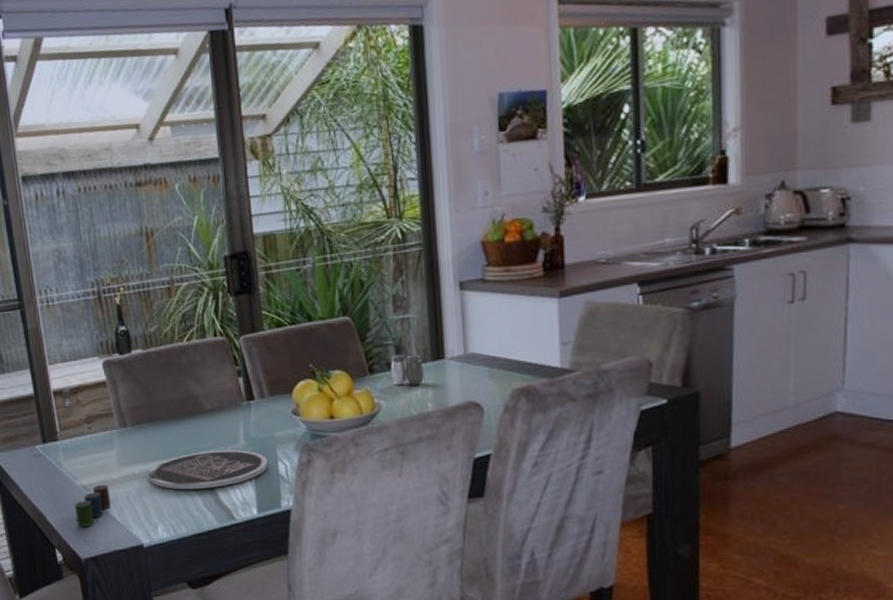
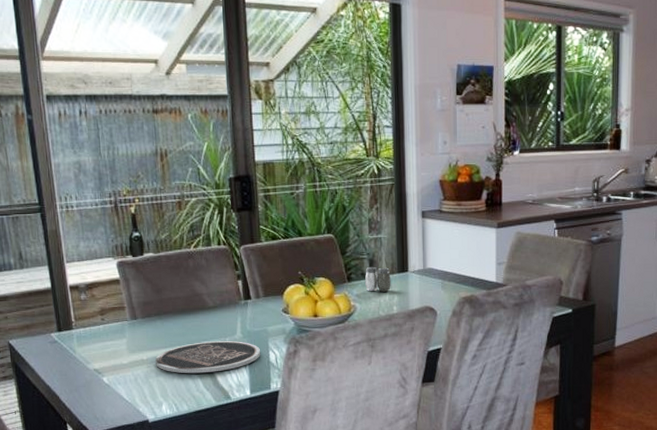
cup: present [75,484,111,528] -> none [87,368,120,406]

